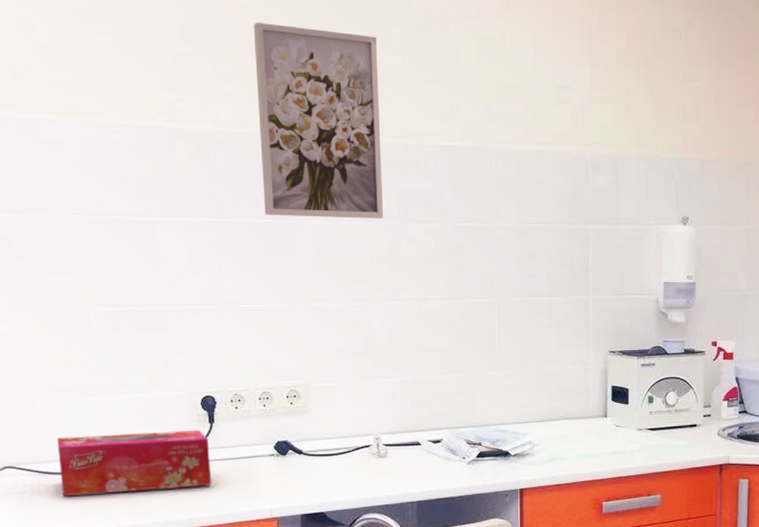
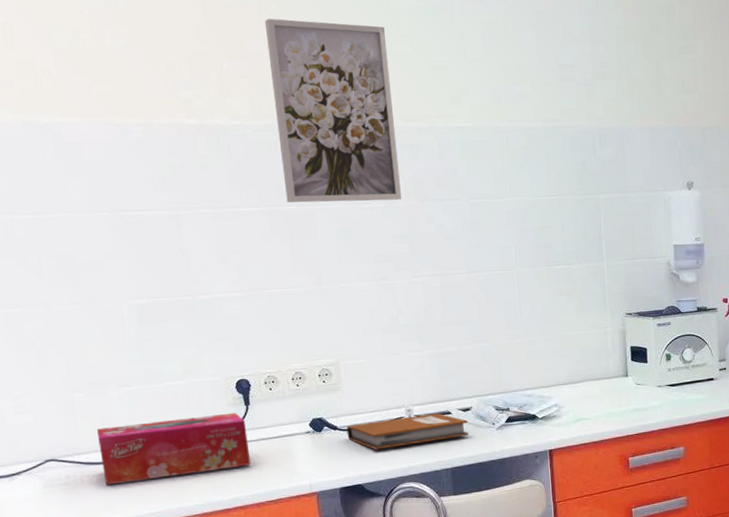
notebook: none [312,443,438,478] -> present [346,413,469,450]

